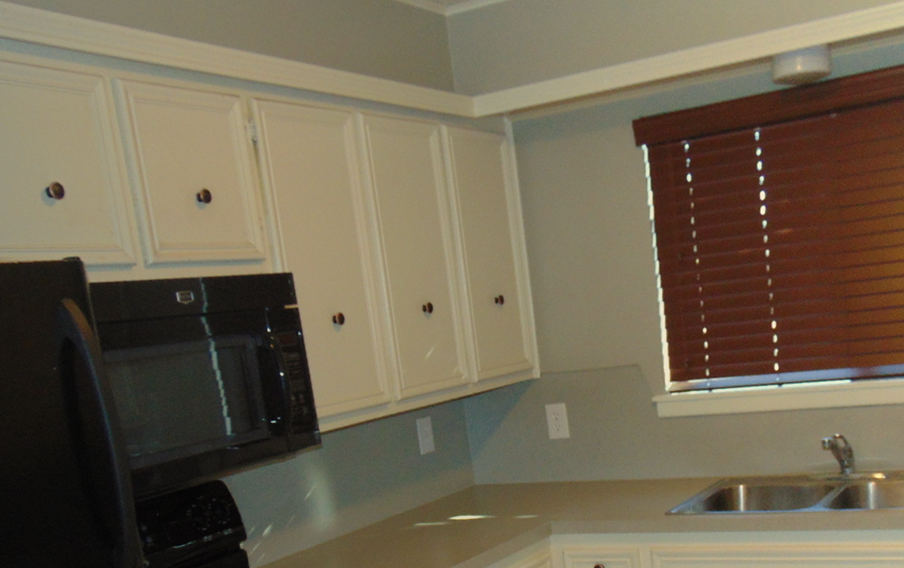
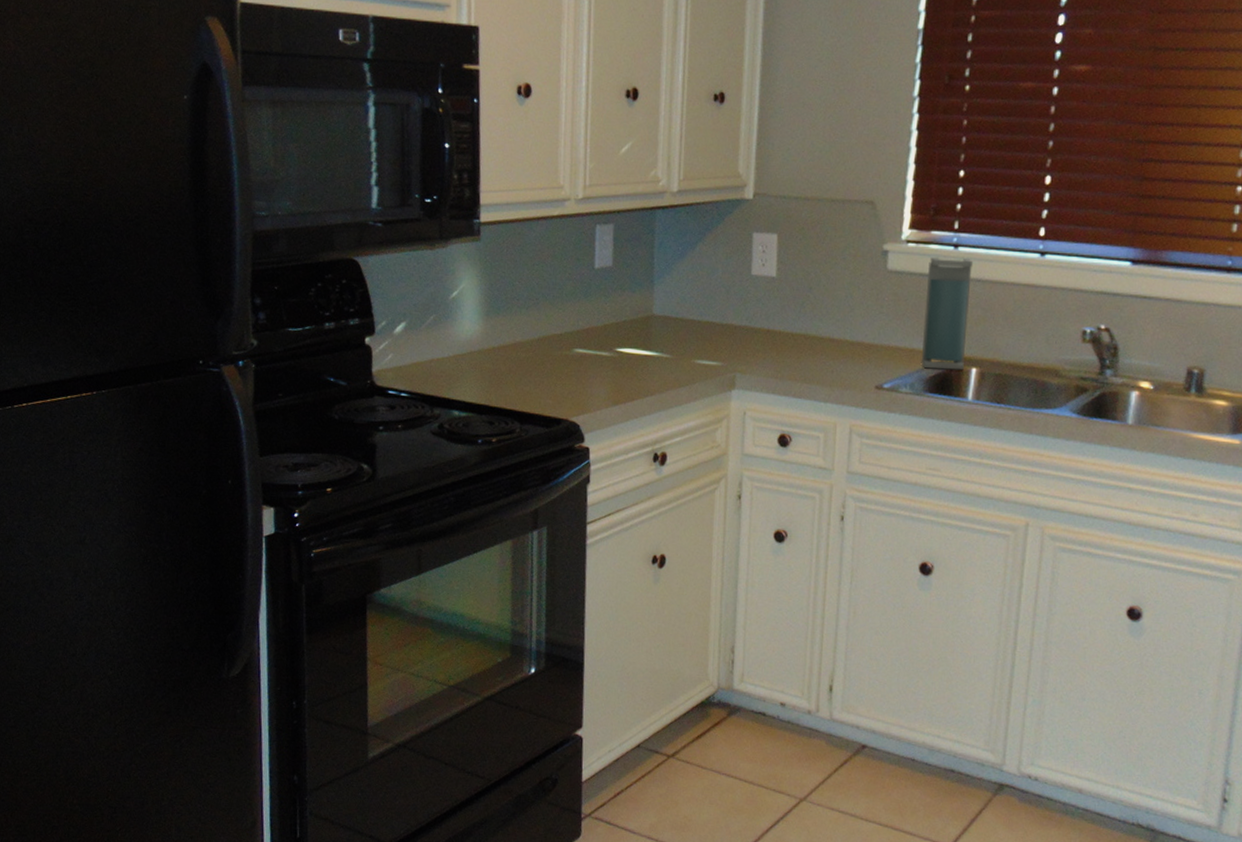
soap dispenser: none [691,398,733,492] -> present [921,257,974,370]

